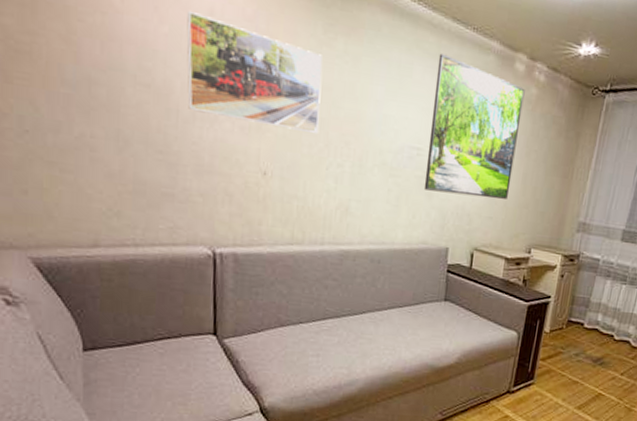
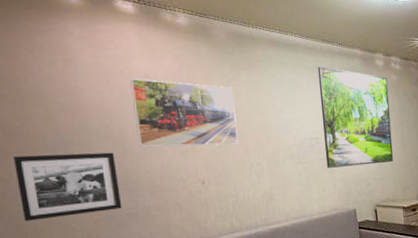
picture frame: none [16,83,156,184] -> present [13,152,122,221]

